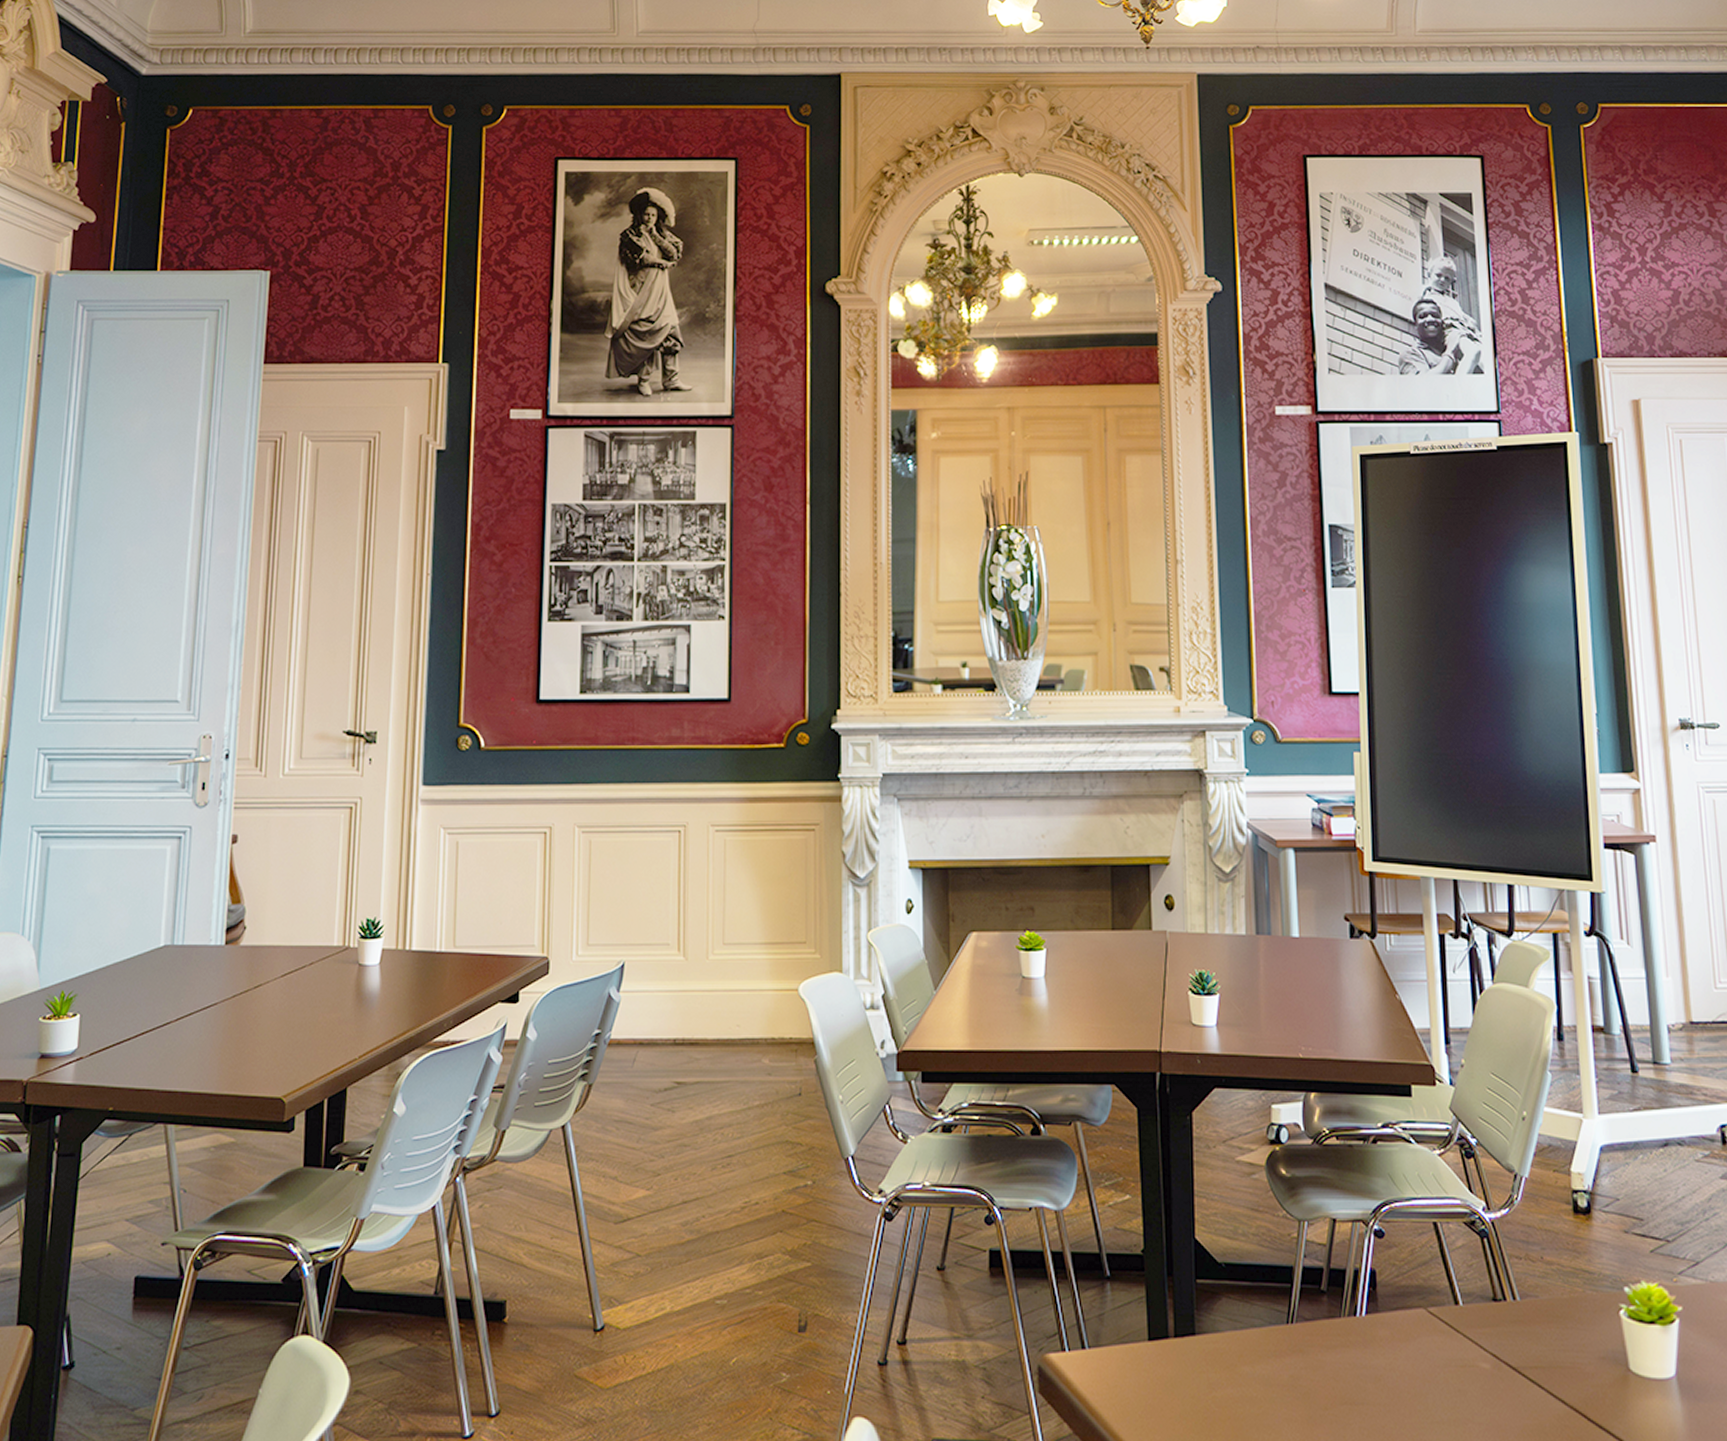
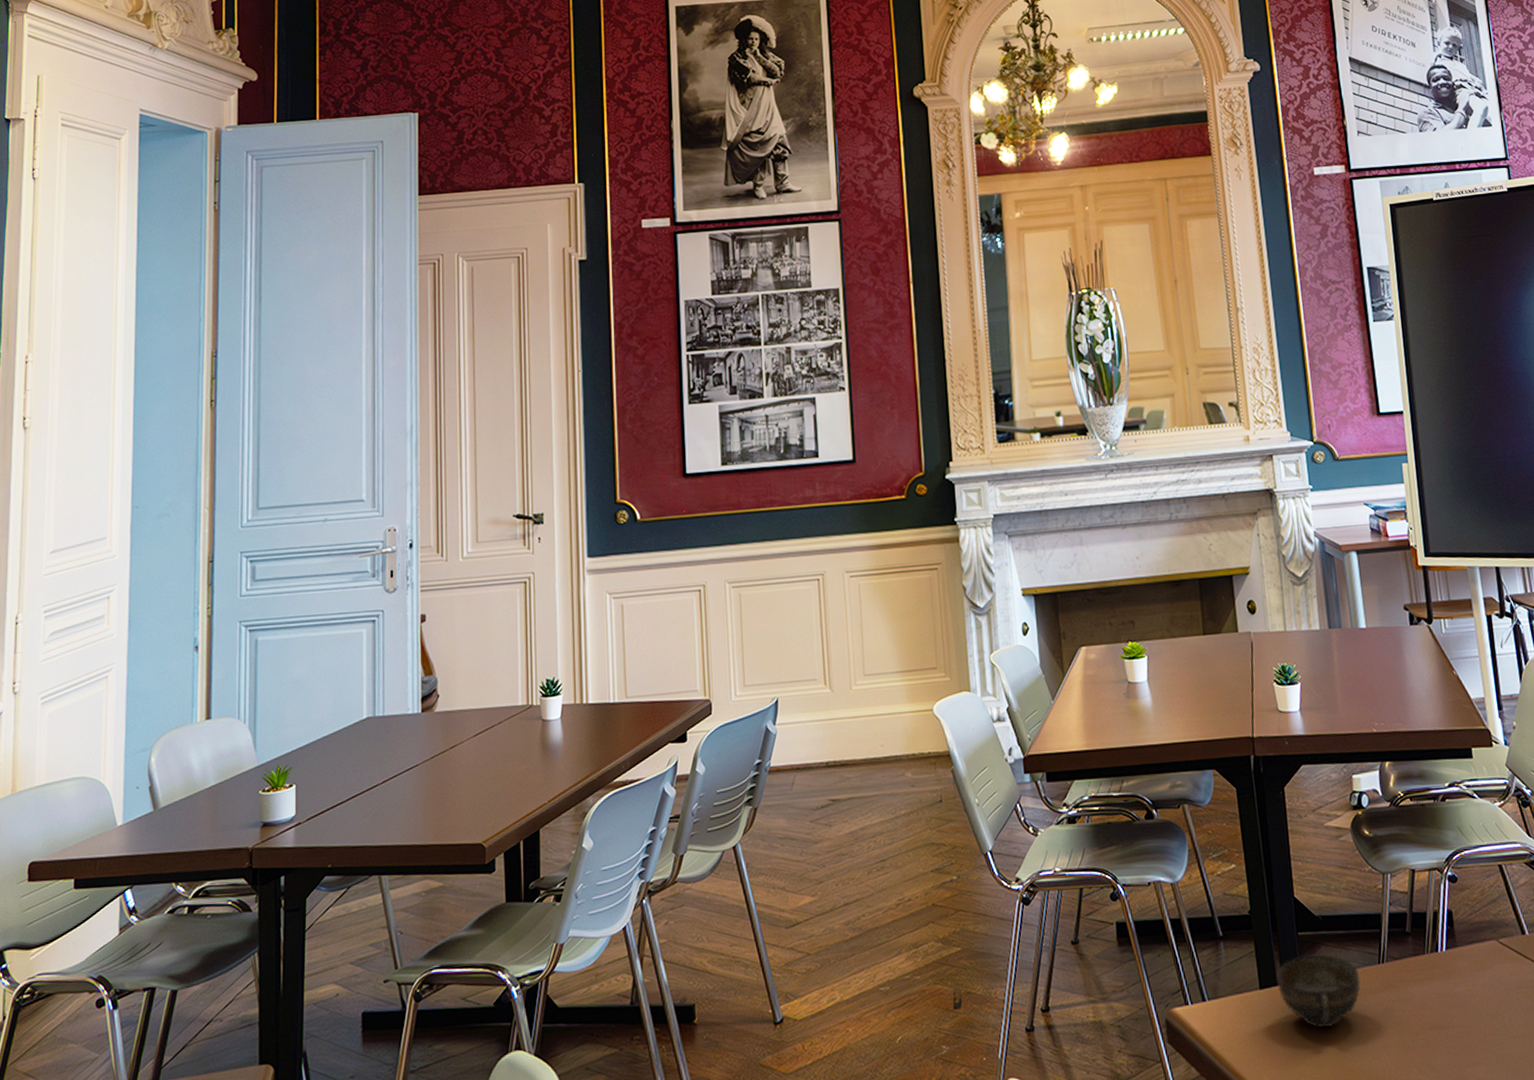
cup: none [1169,1306,1264,1392] -> present [1276,954,1361,1029]

